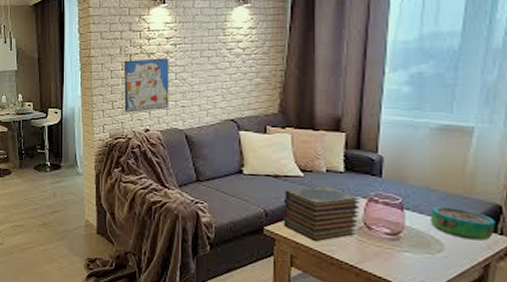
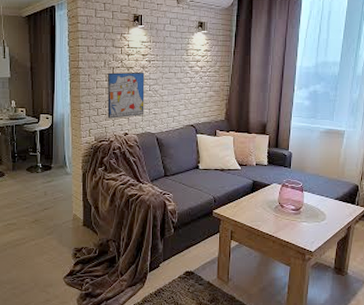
book stack: present [283,186,360,242] -> none [226,176,277,220]
decorative bowl: present [431,206,496,241] -> none [319,187,355,210]

